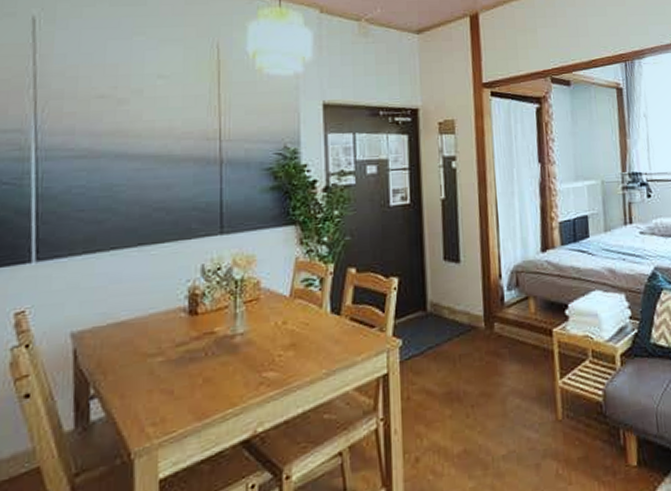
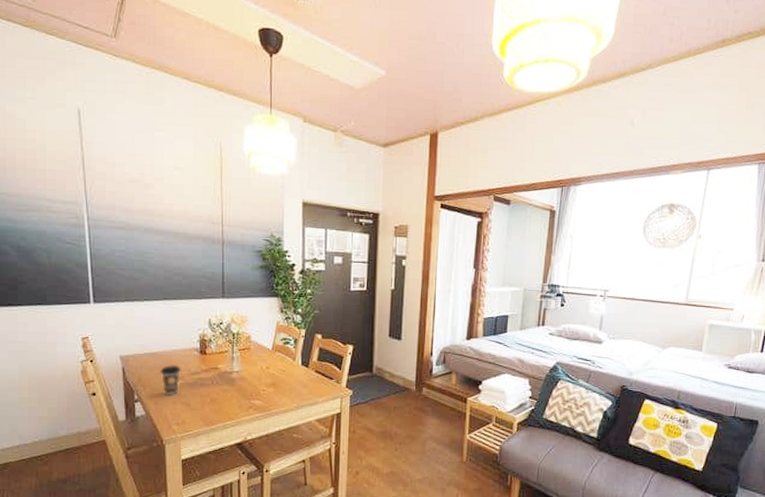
coffee cup: none [130,334,160,384] -> present [160,364,180,396]

